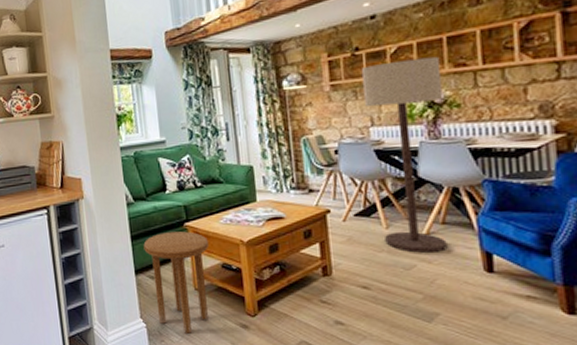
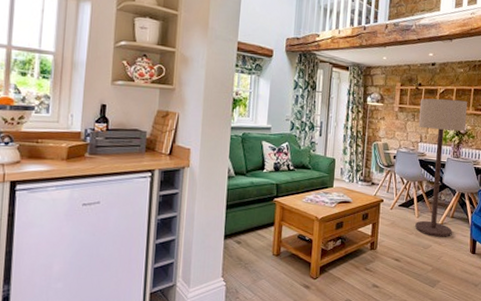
side table: present [143,231,210,333] -> none [236,205,291,292]

